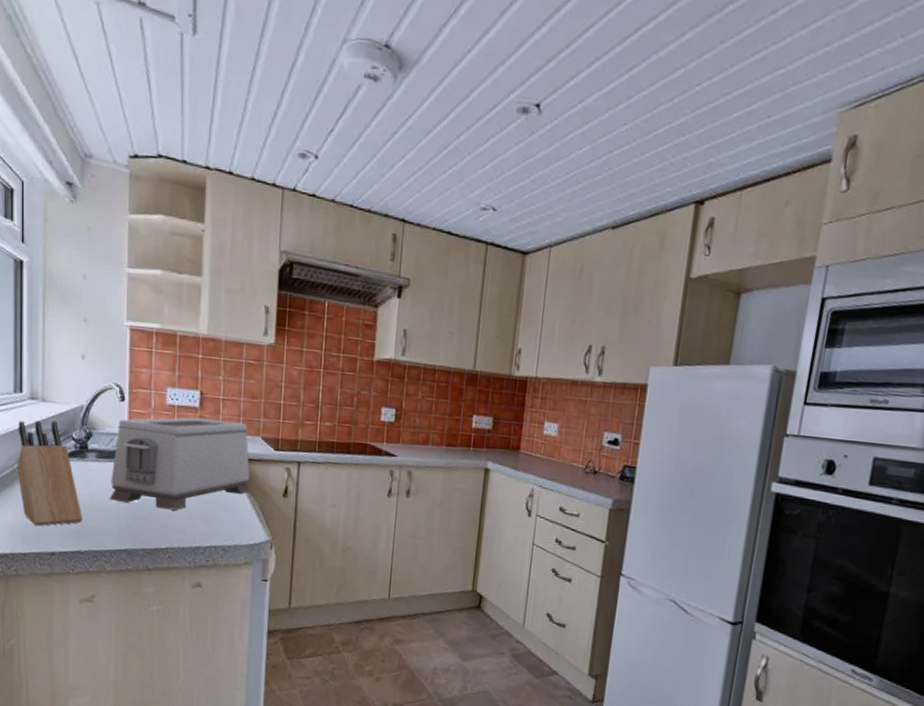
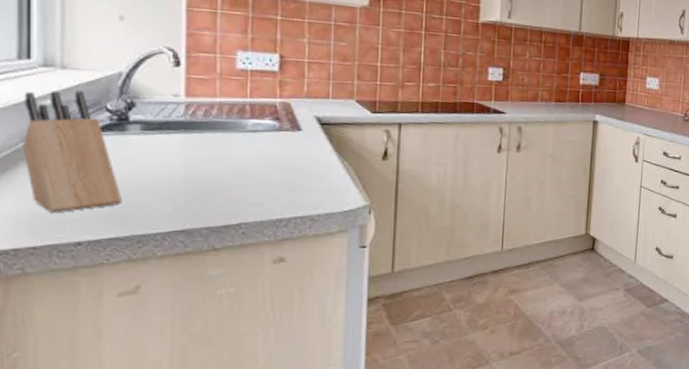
toaster: present [109,417,250,511] -> none [160,82,343,182]

